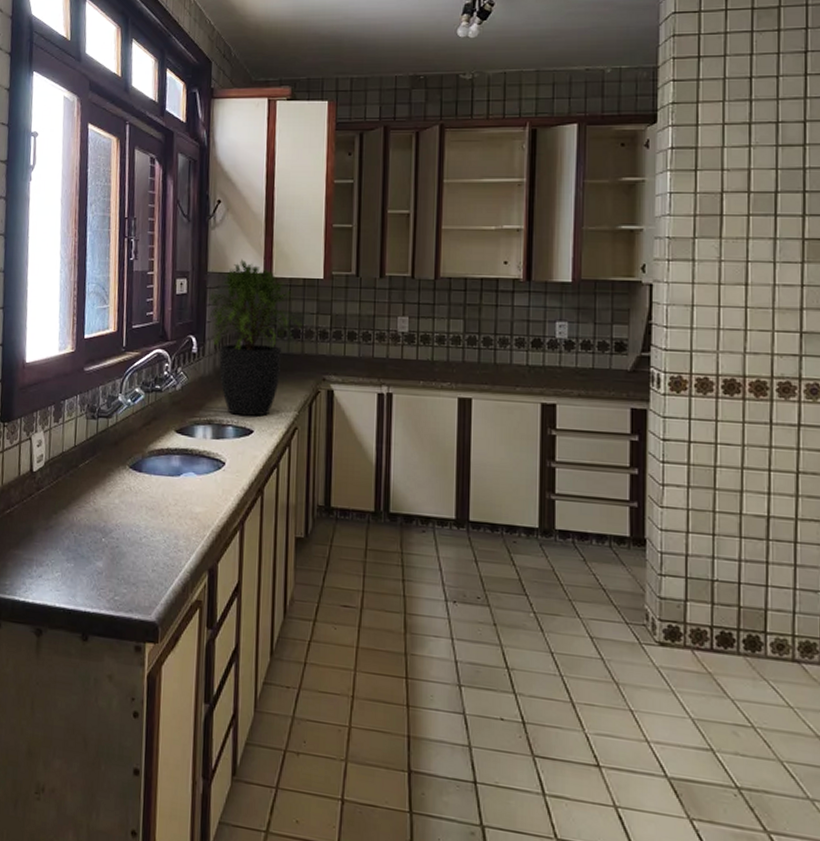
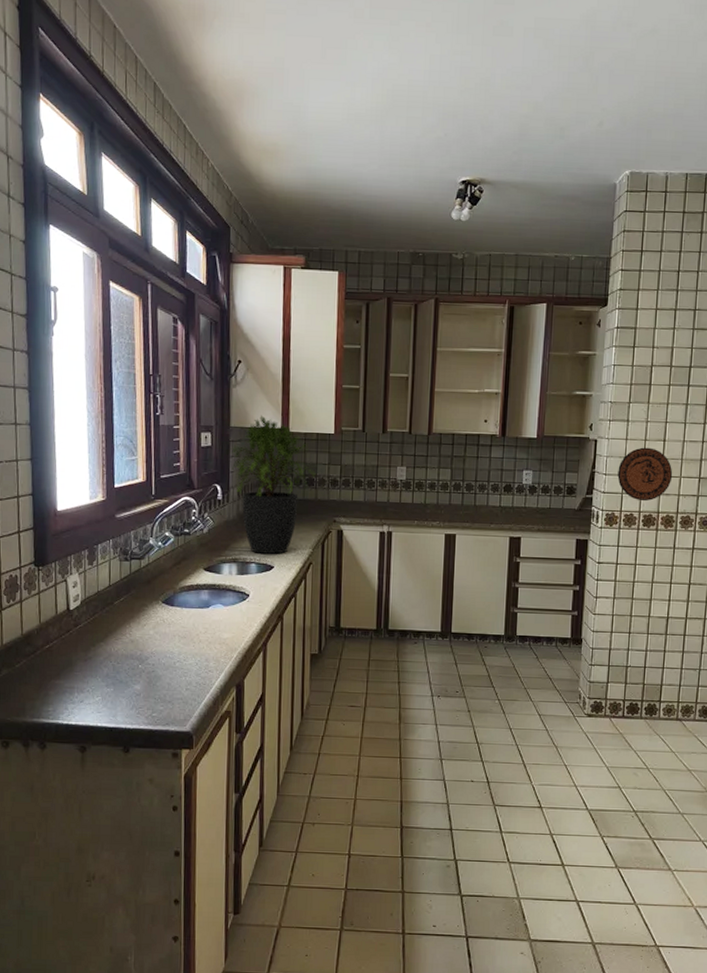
decorative plate: none [683,293,762,362] -> present [617,447,673,502]

